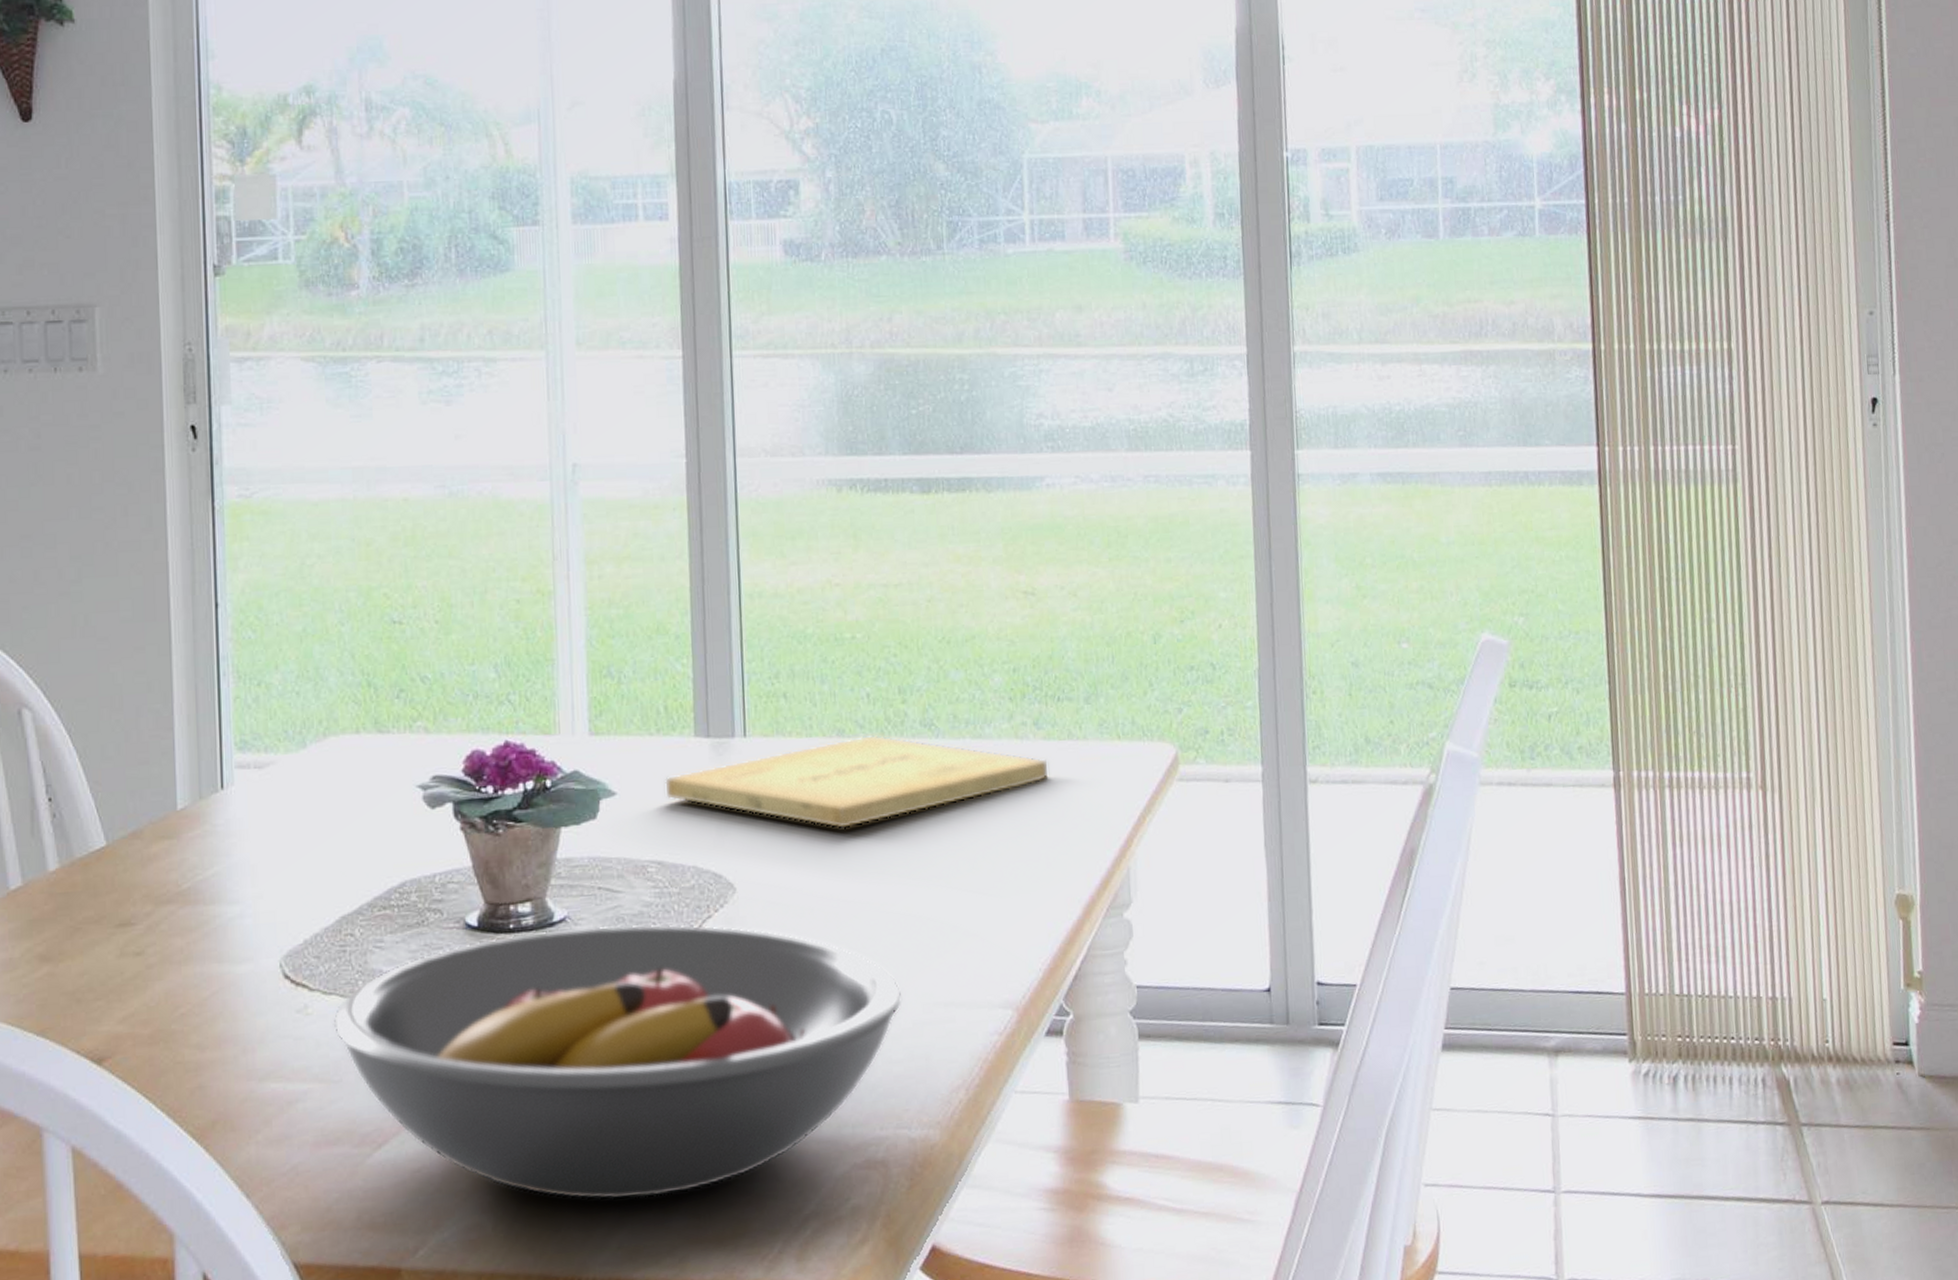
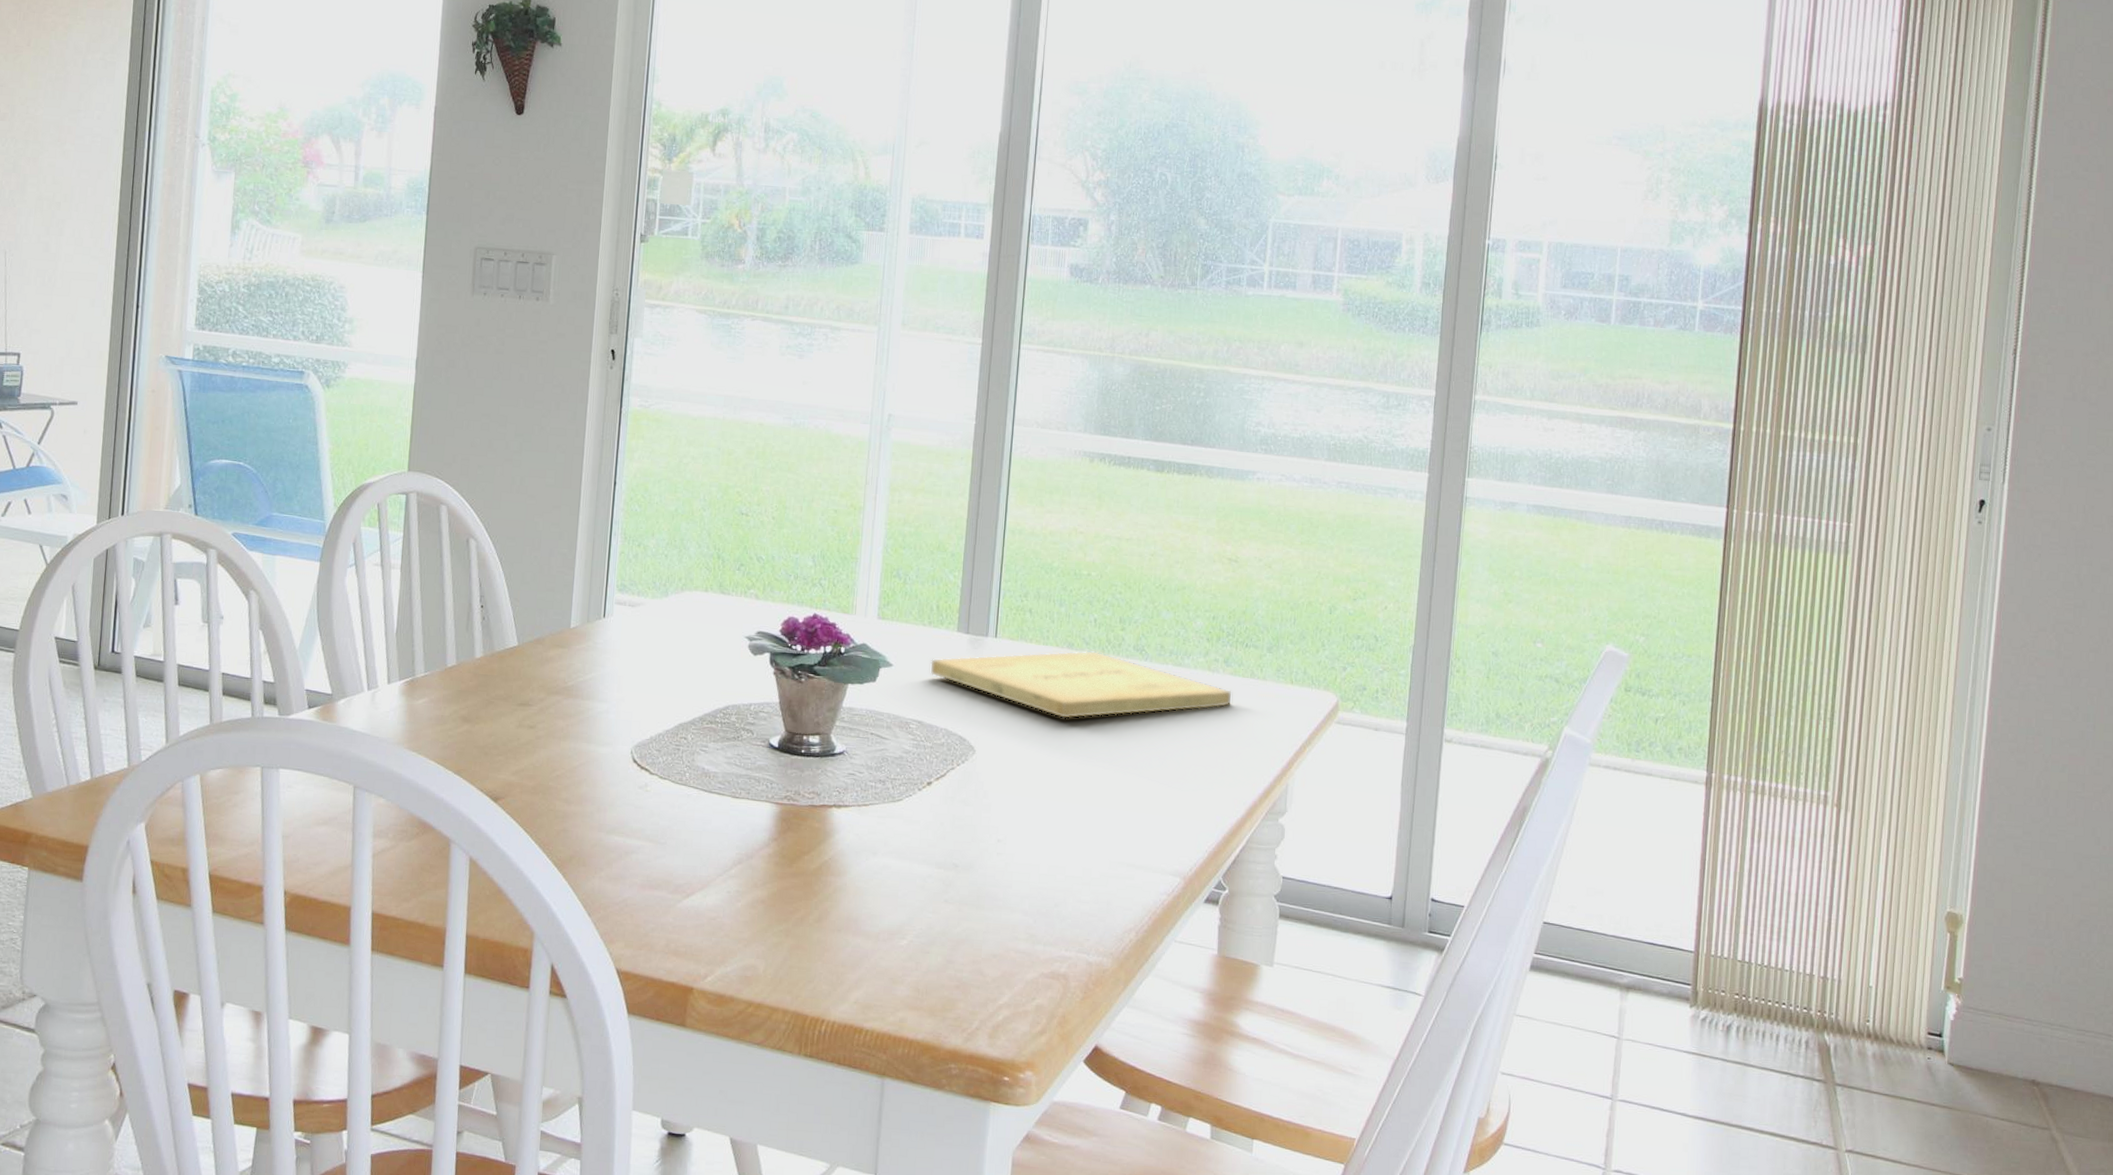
fruit bowl: present [333,923,902,1201] -> none [664,757,1095,971]

